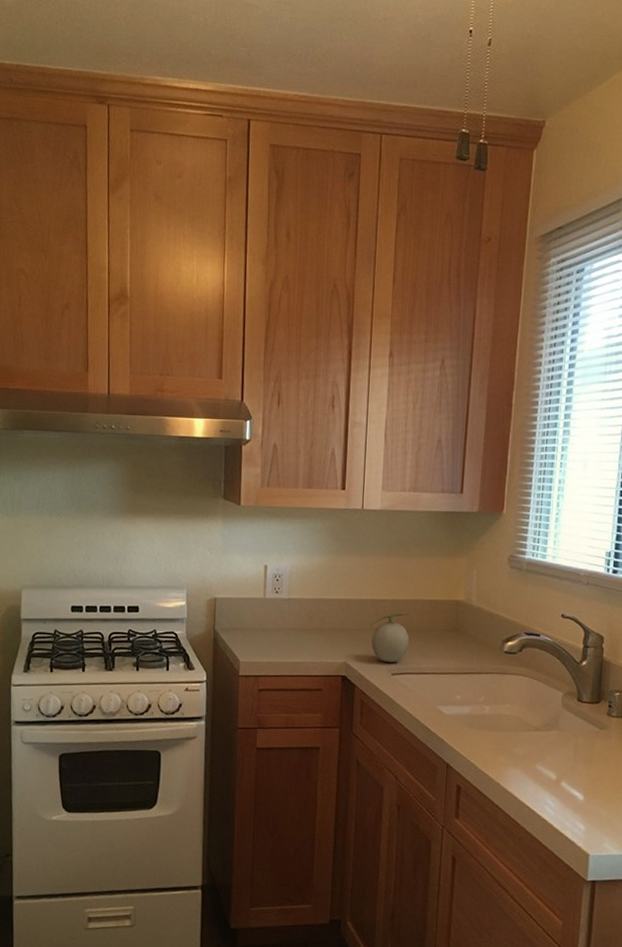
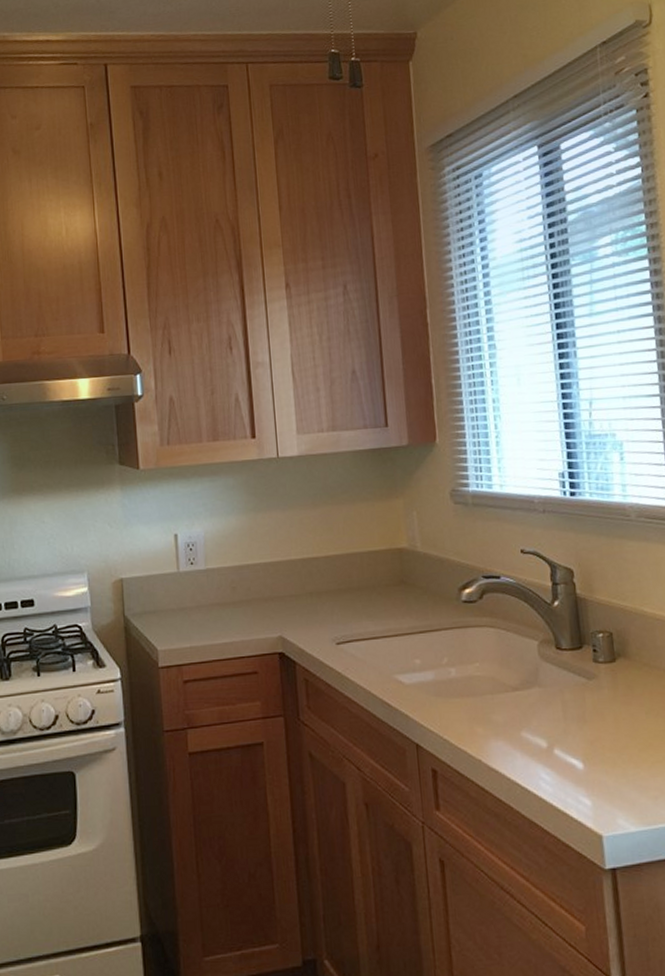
fruit: present [370,612,411,662] -> none [304,569,352,630]

